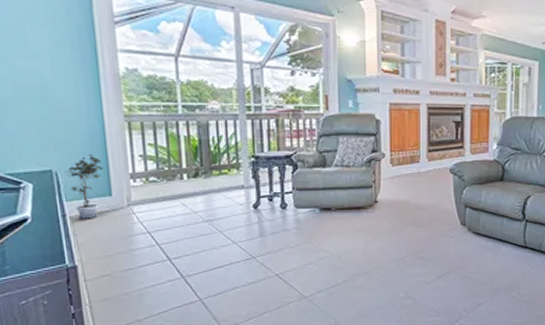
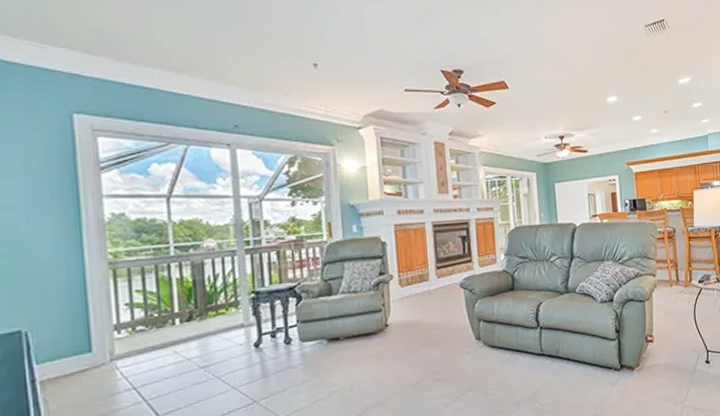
potted plant: present [65,154,104,219] -> none [37,309,83,383]

